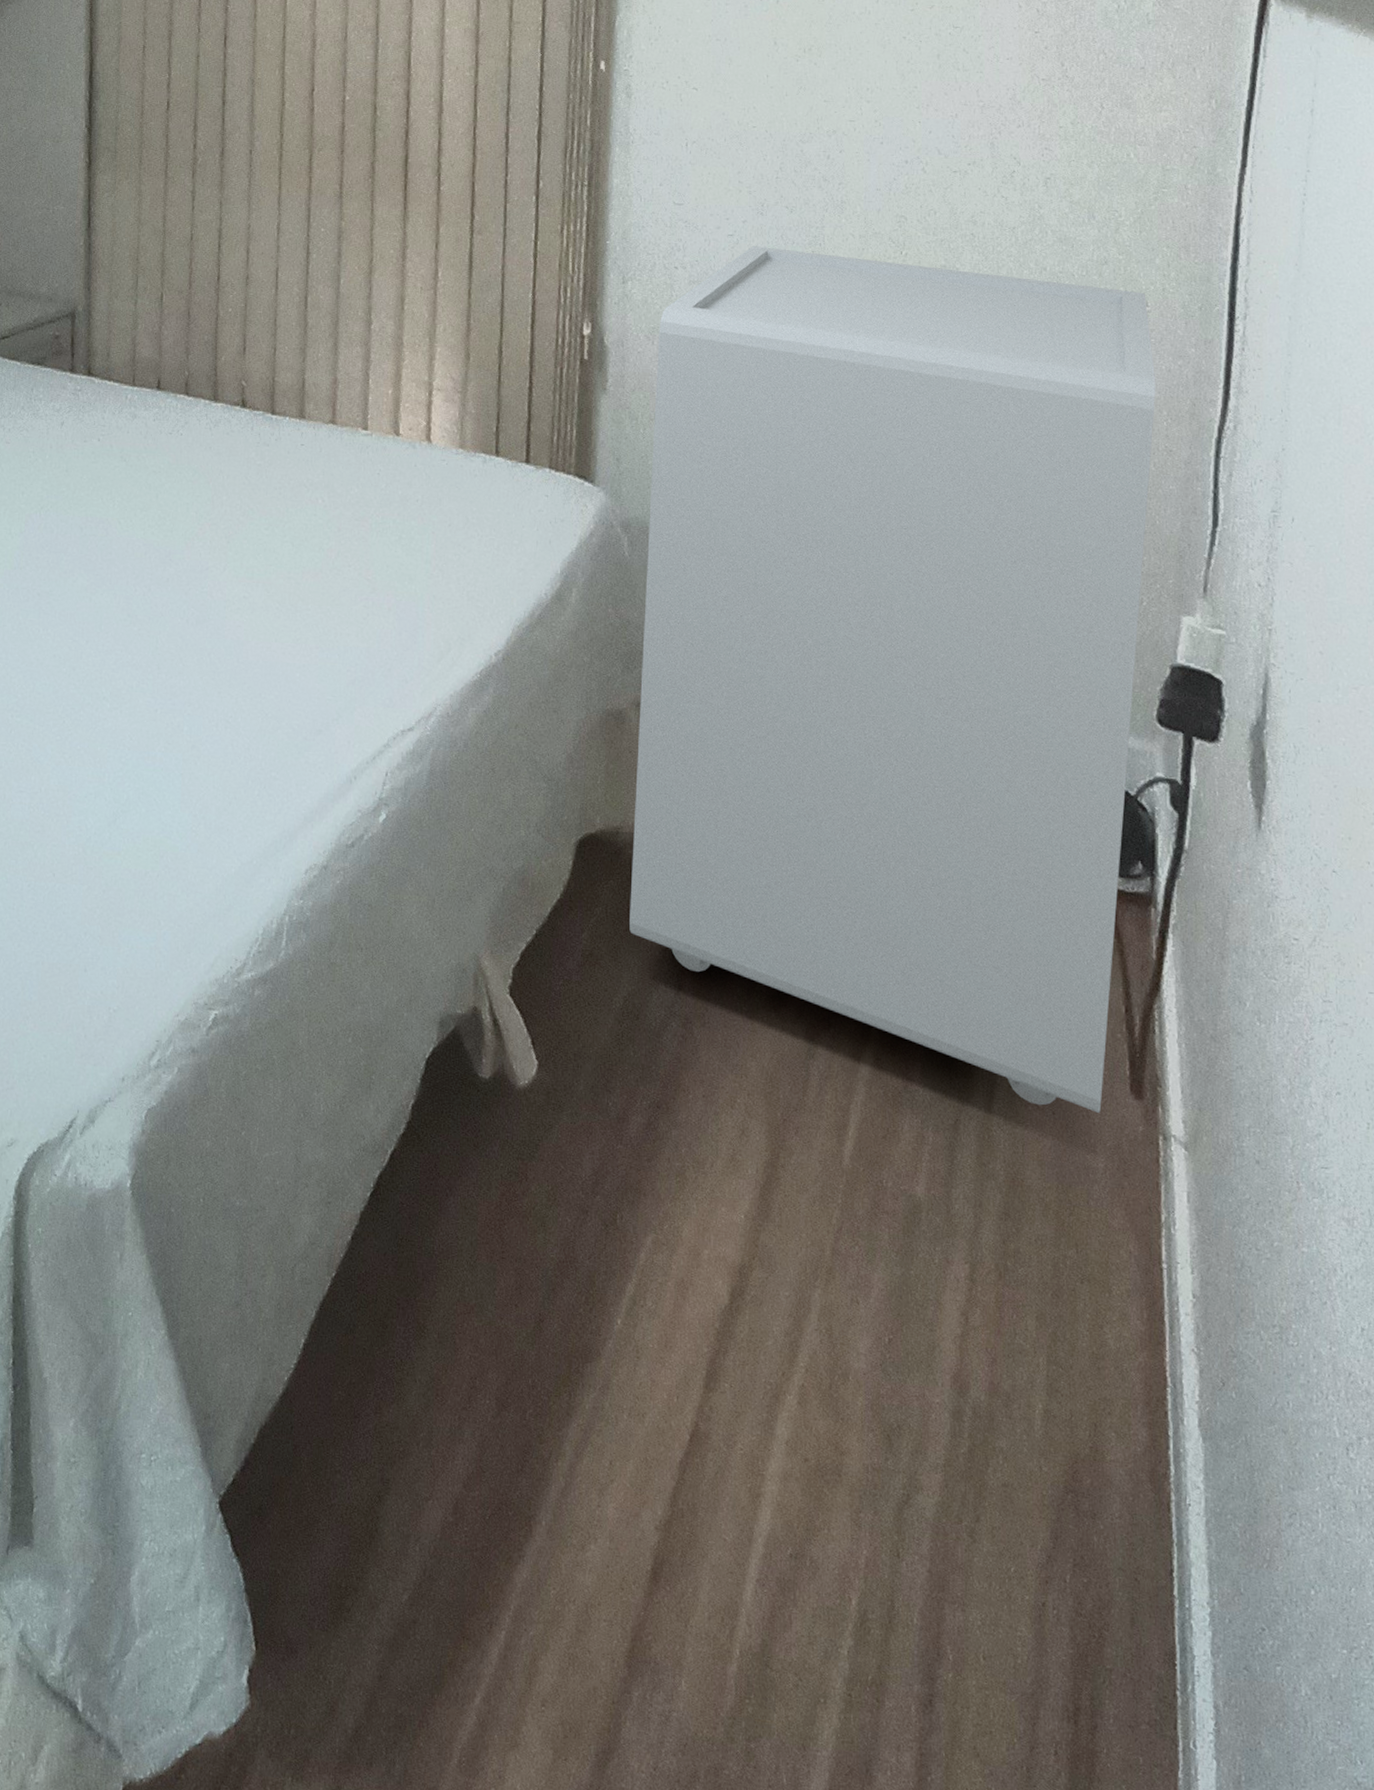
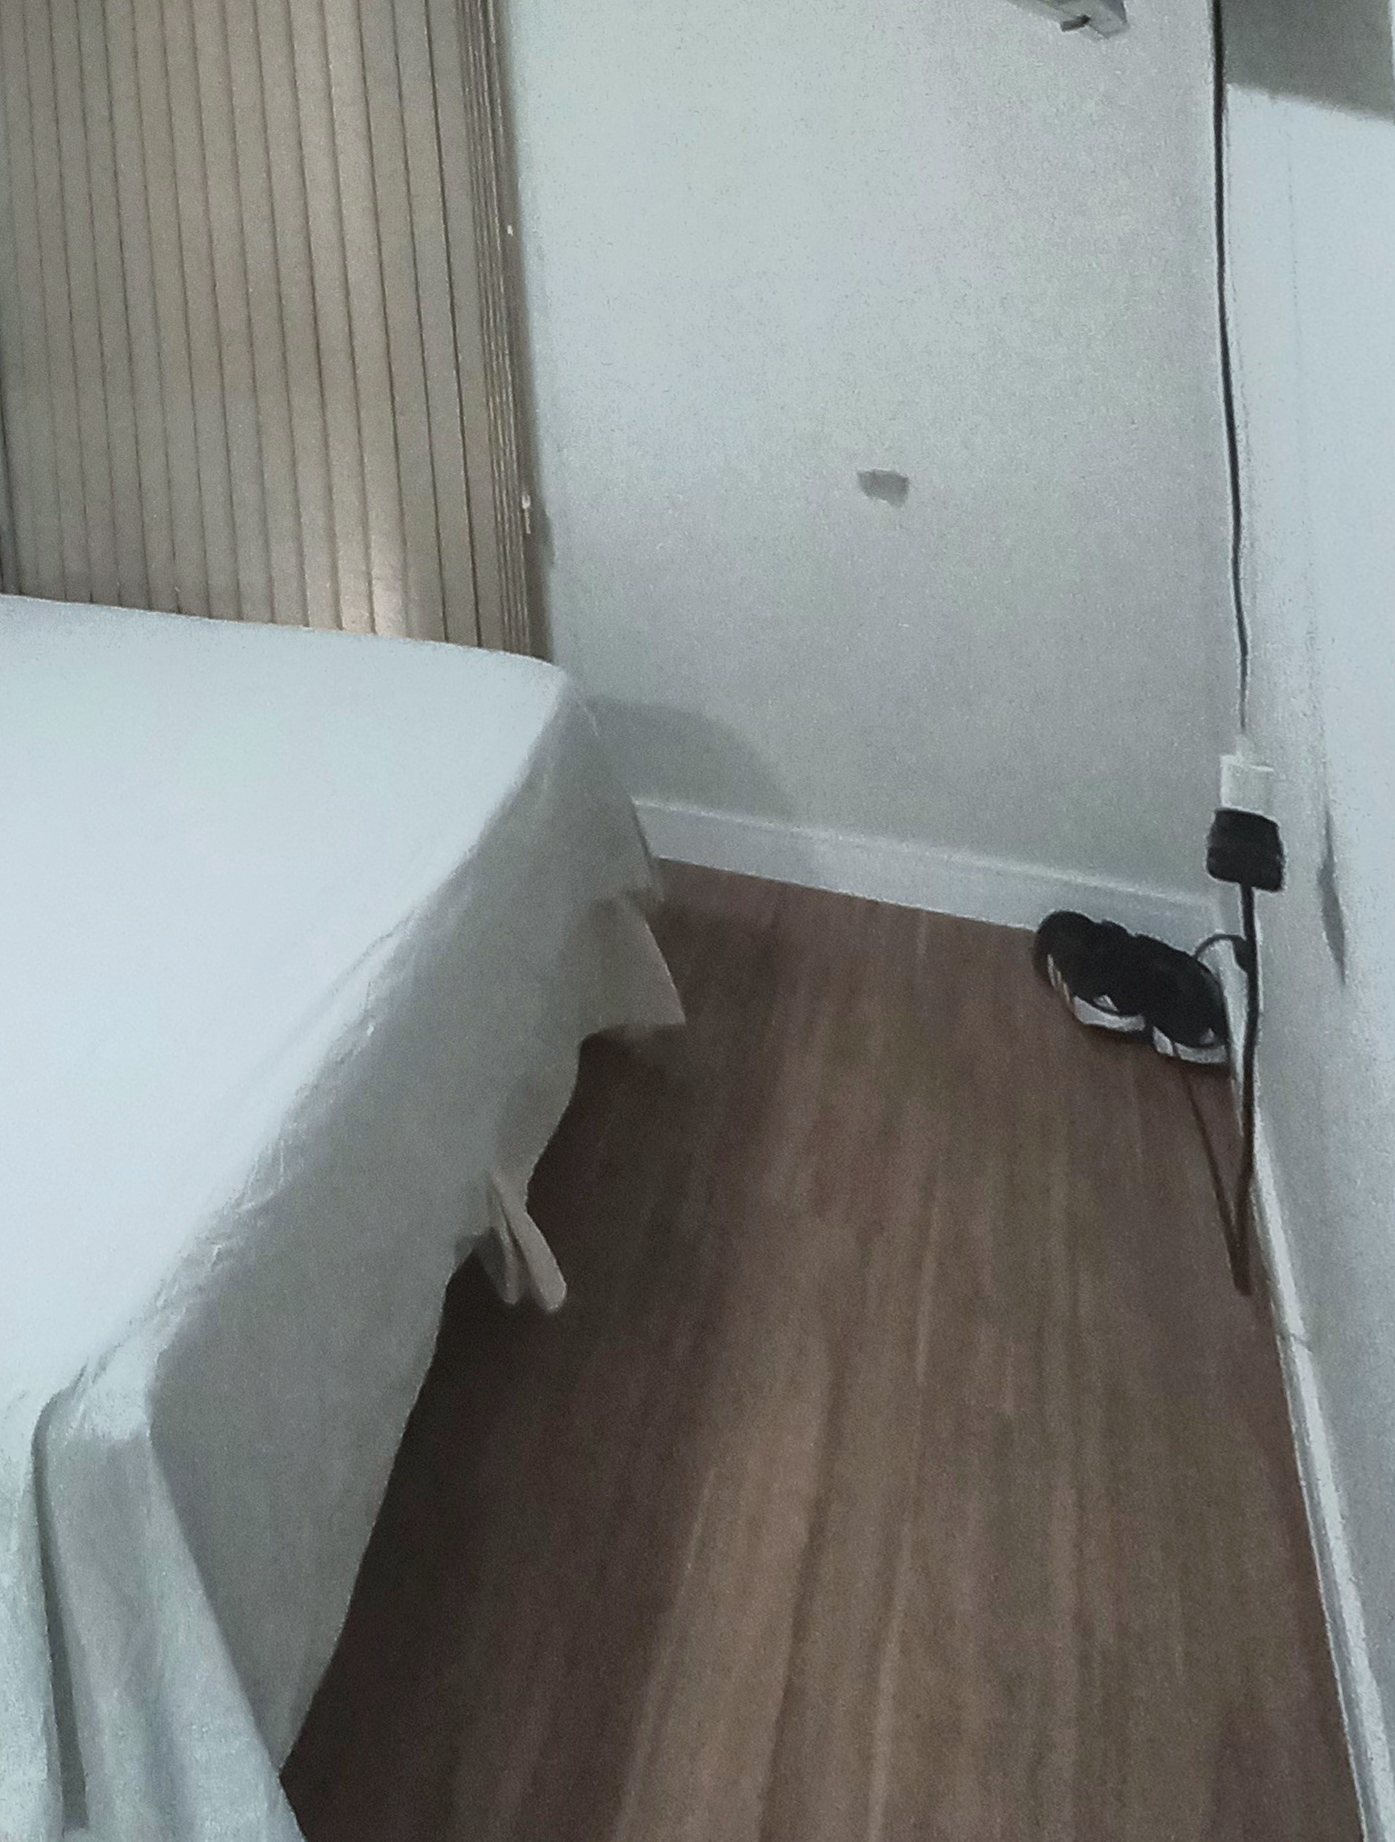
storage cabinet: present [629,246,1156,1113] -> none [602,399,1204,1312]

